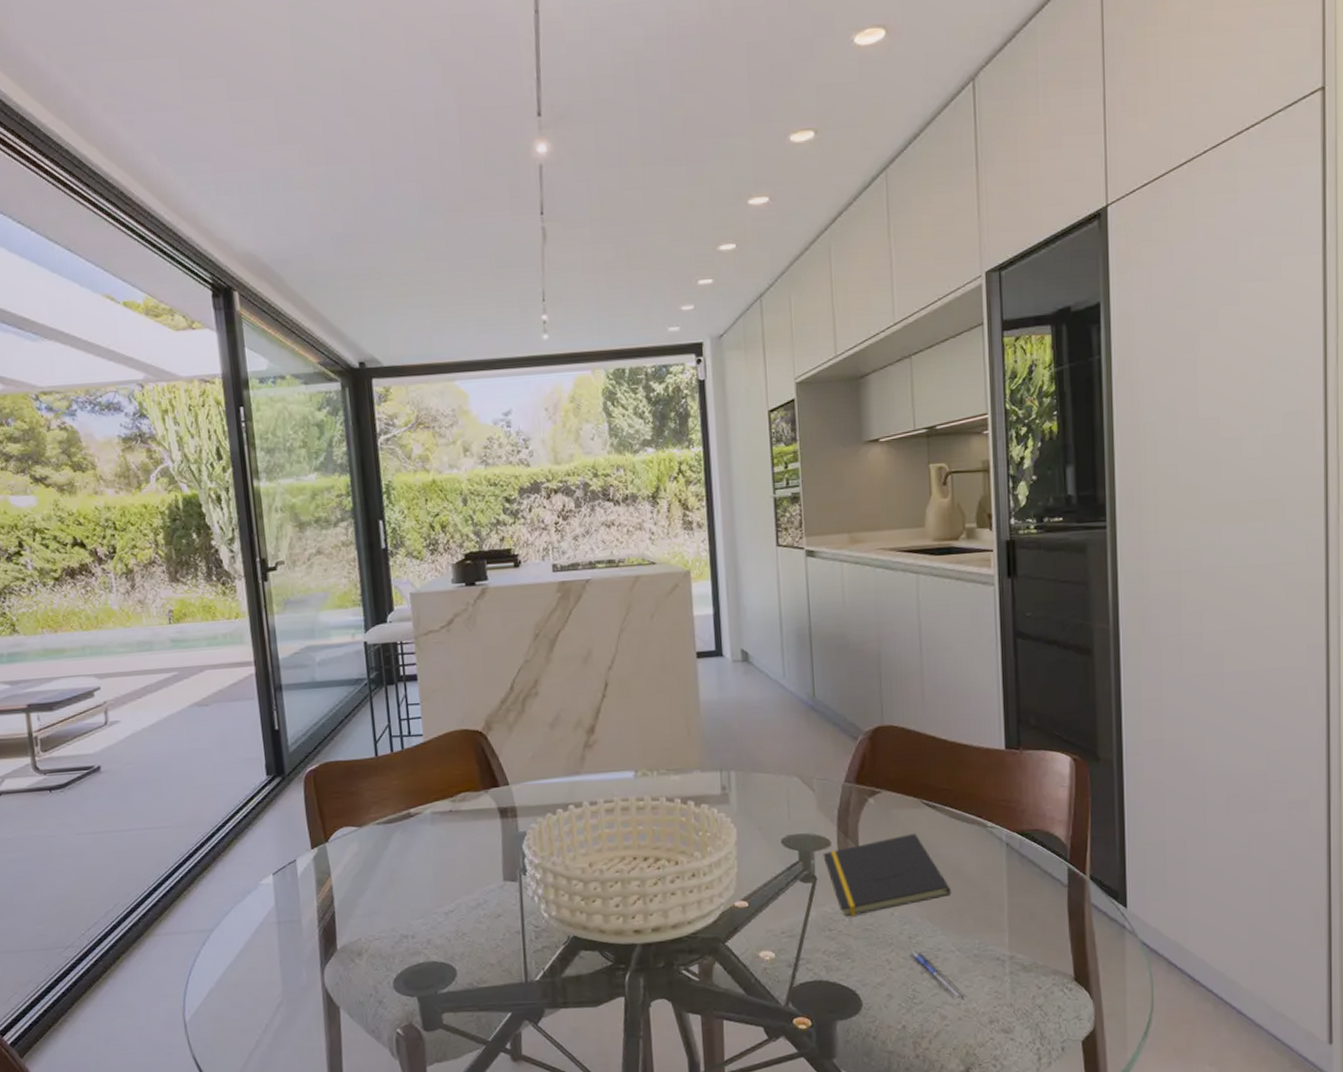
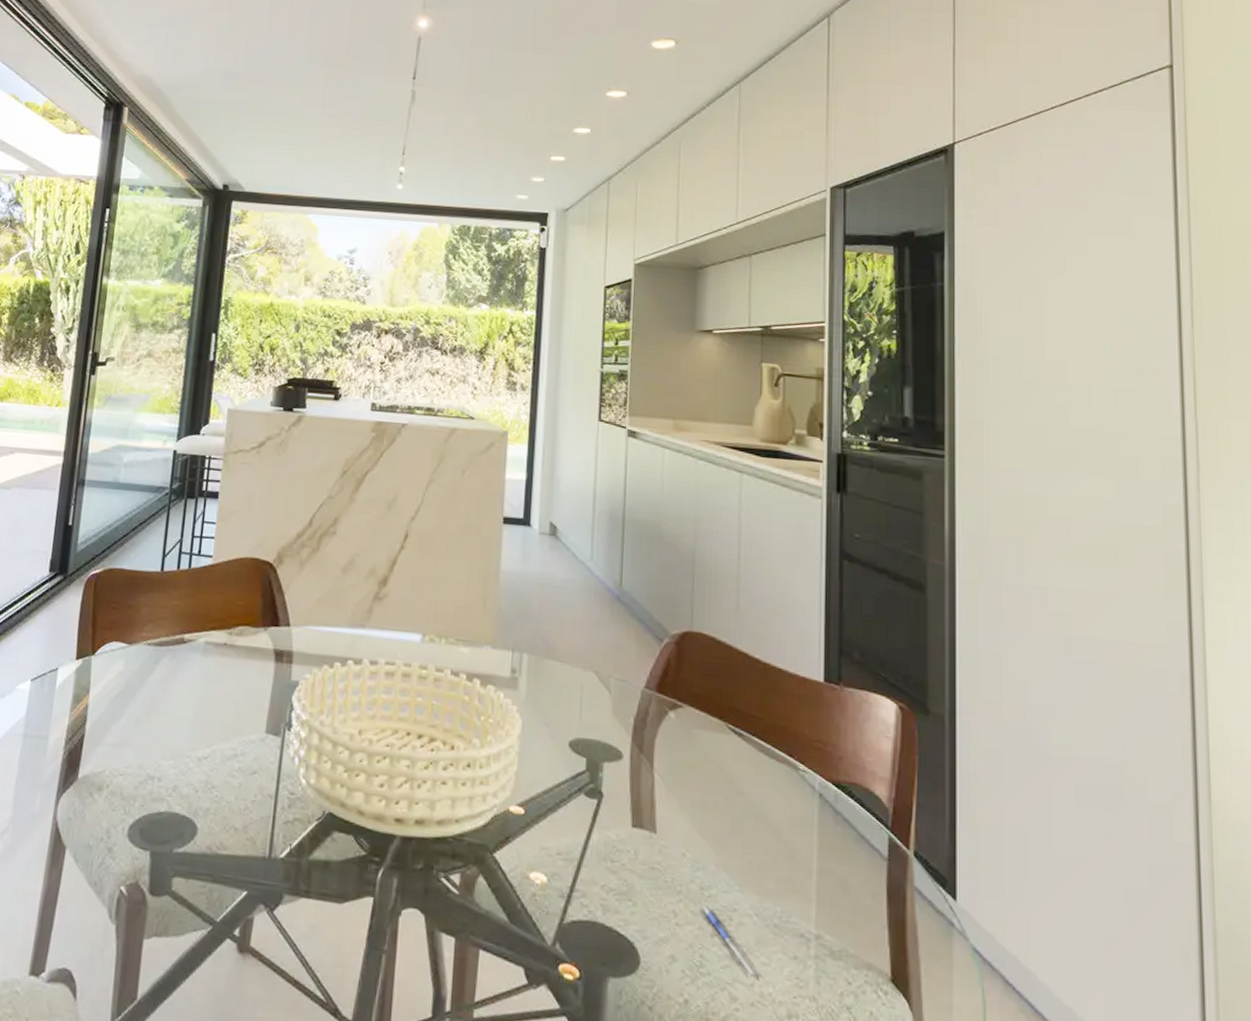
notepad: present [823,833,952,917] -> none [613,761,754,850]

